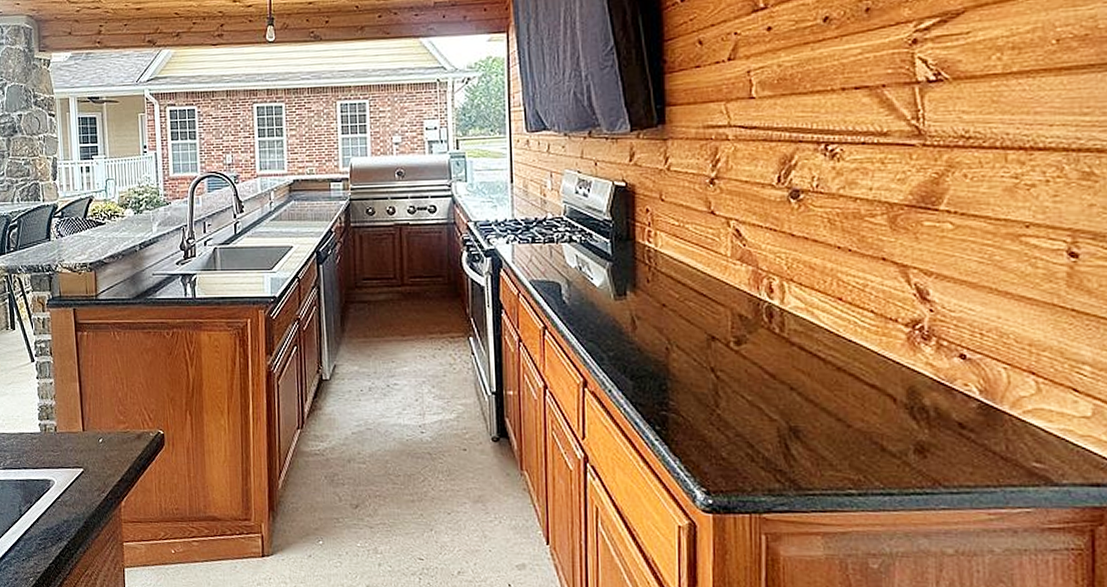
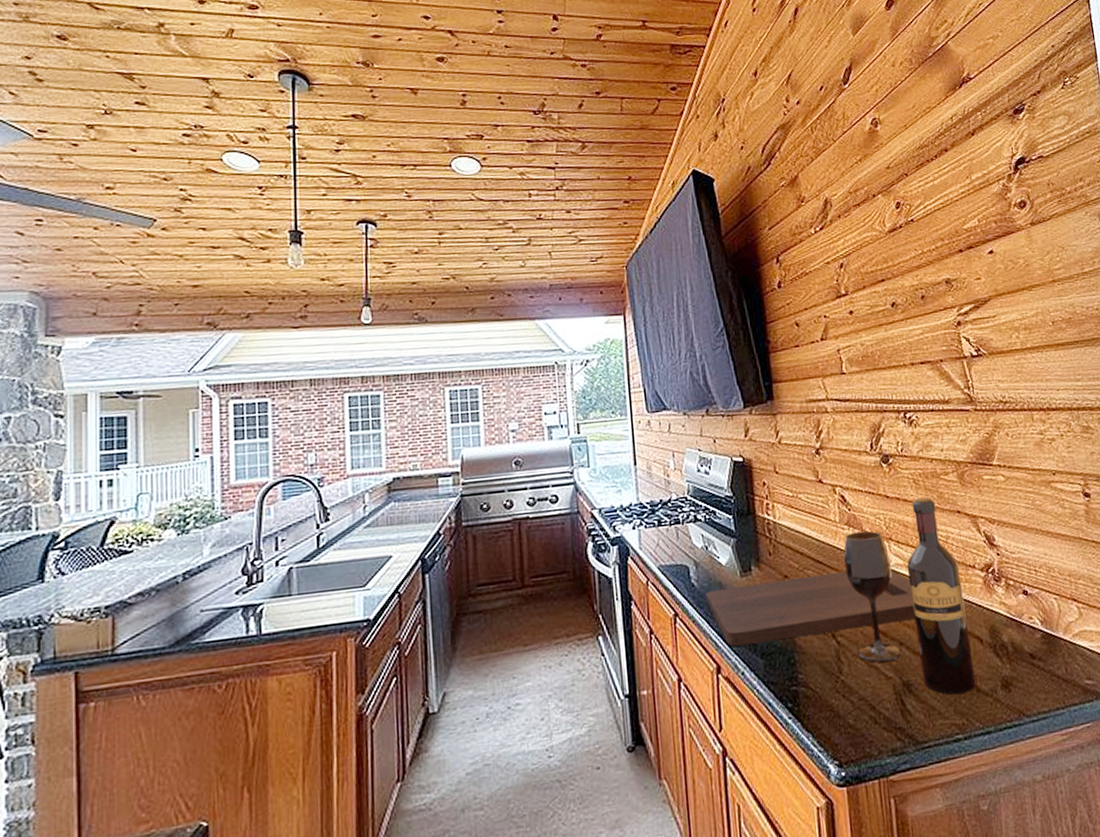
cutting board: none [576,307,813,366] -> present [706,571,916,647]
wine glass: none [733,269,791,404] -> present [844,530,901,663]
wine bottle: none [808,240,881,449] -> present [906,497,976,695]

